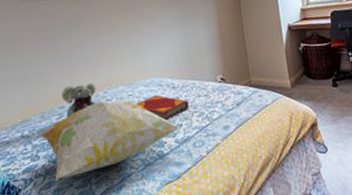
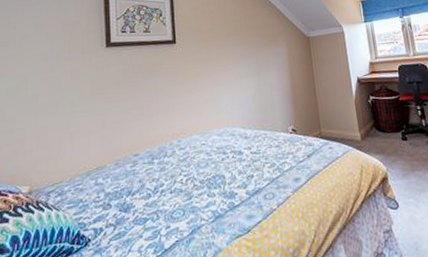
decorative pillow: present [38,100,180,180] -> none [112,149,251,230]
plush elephant: present [61,83,97,118] -> none [136,131,172,166]
hardback book: present [136,95,190,121] -> none [209,145,261,172]

